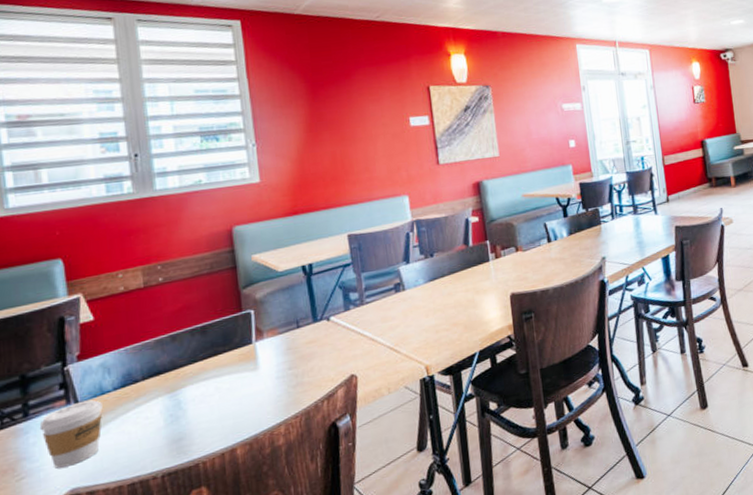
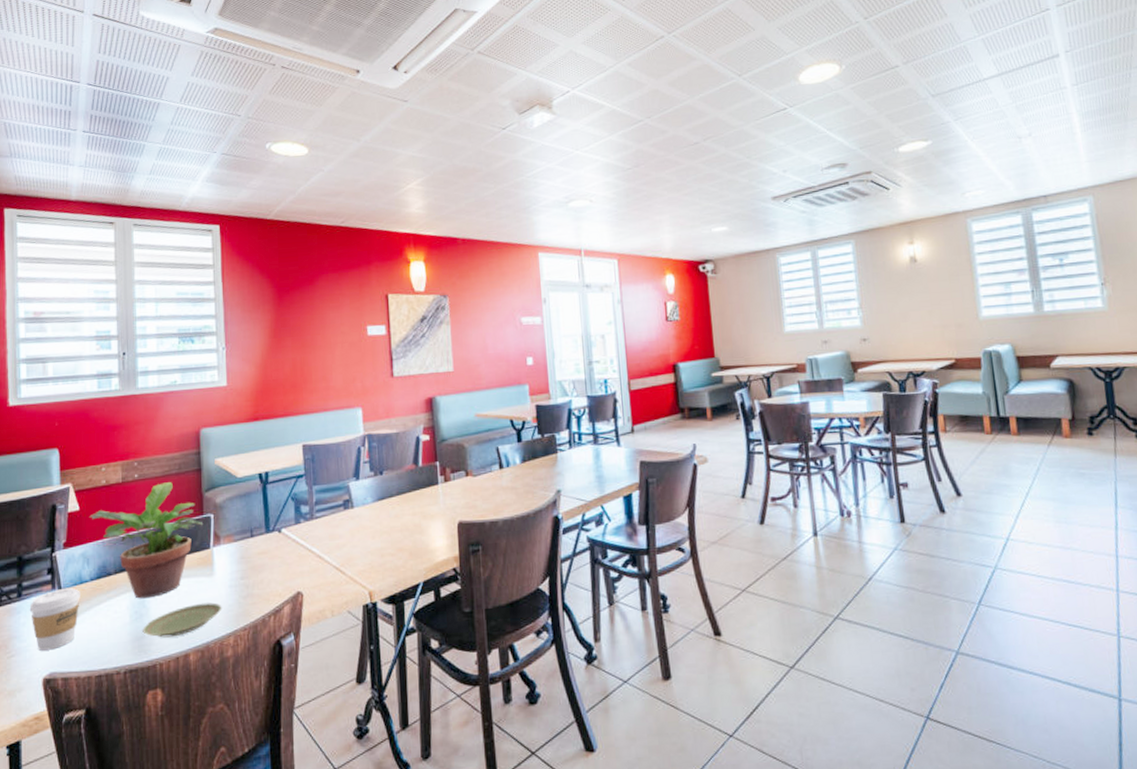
potted plant: none [107,282,243,402] -> present [90,482,204,599]
plate: none [180,395,270,437] -> present [142,602,222,638]

